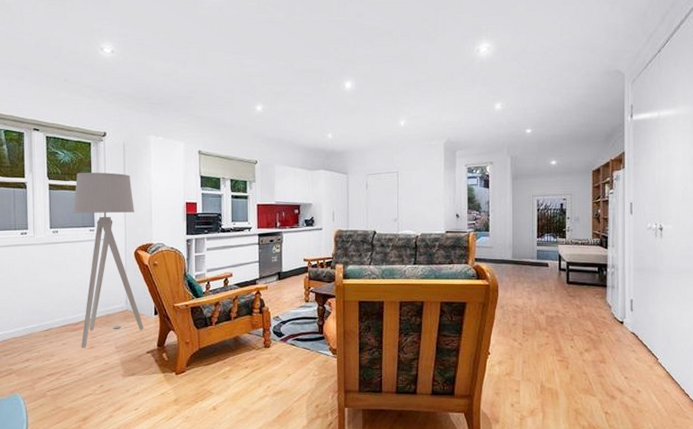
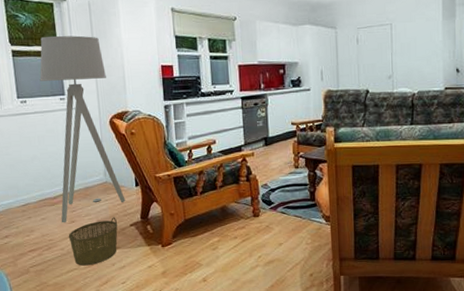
basket: none [86,344,135,391] -> present [68,217,118,266]

